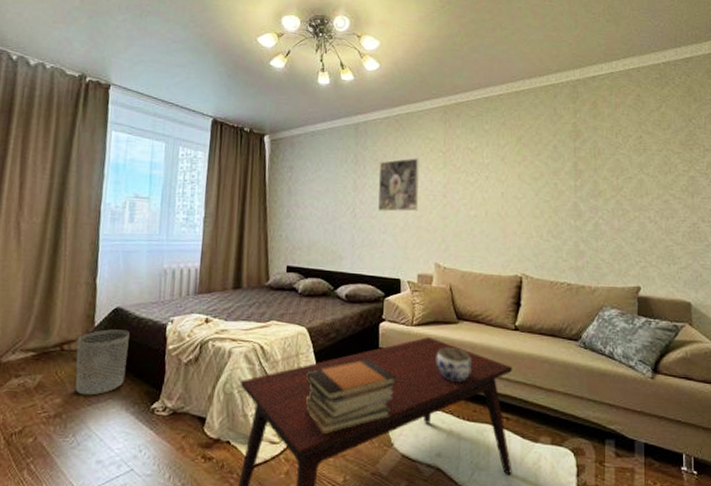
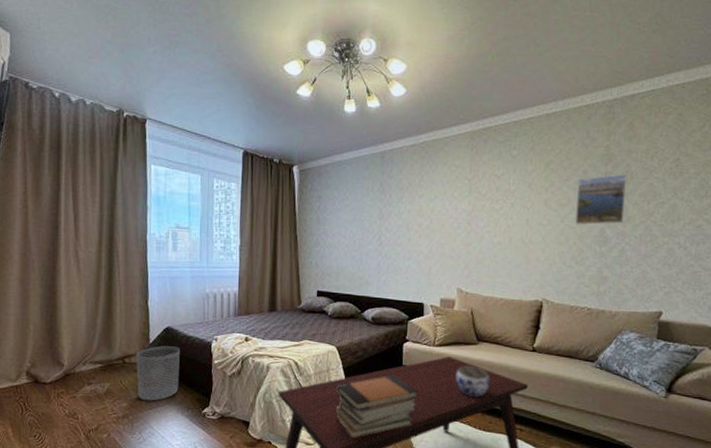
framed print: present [378,158,420,212] -> none [403,186,445,239]
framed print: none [548,150,596,199] -> present [574,174,627,225]

